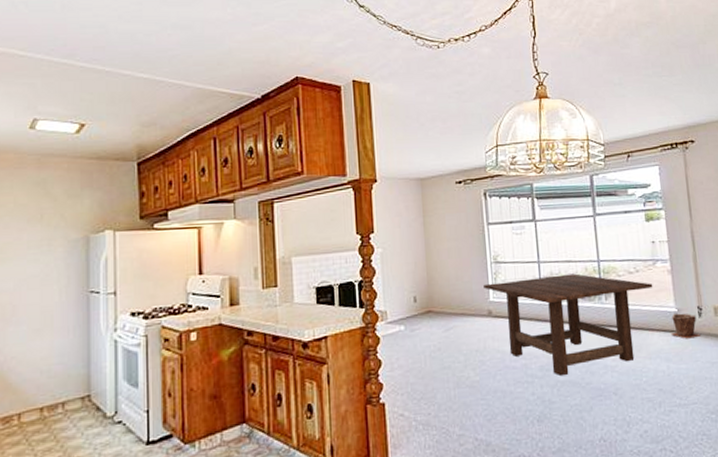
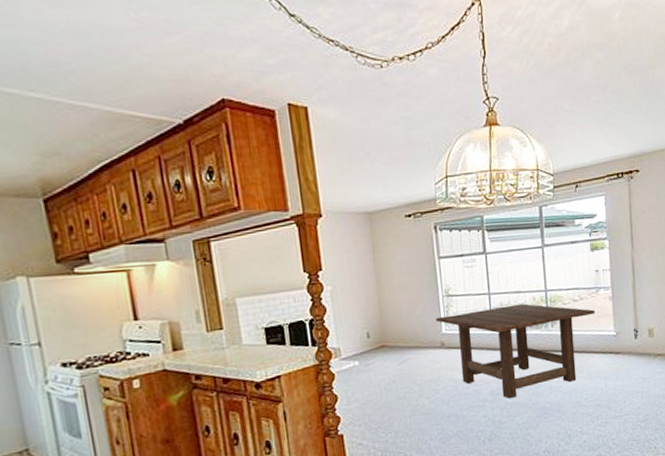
plant pot: present [671,313,700,339] -> none [610,336,635,359]

